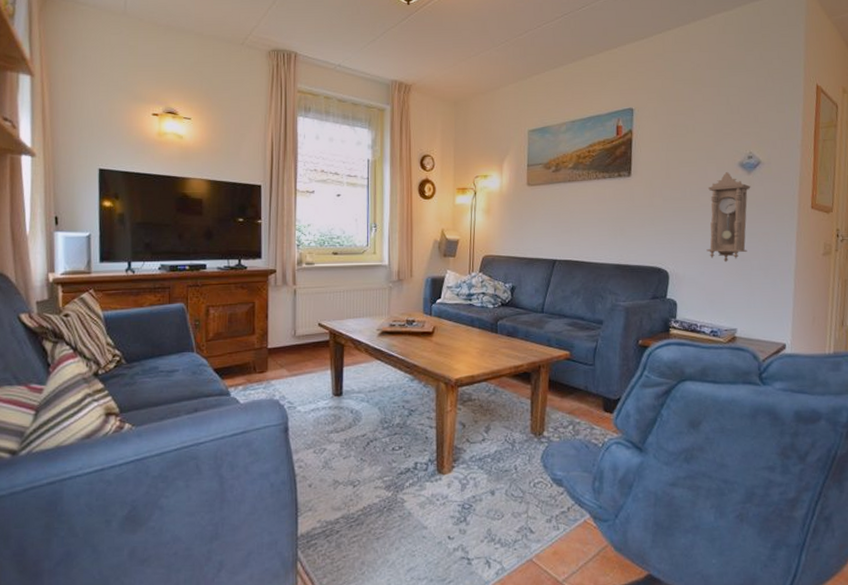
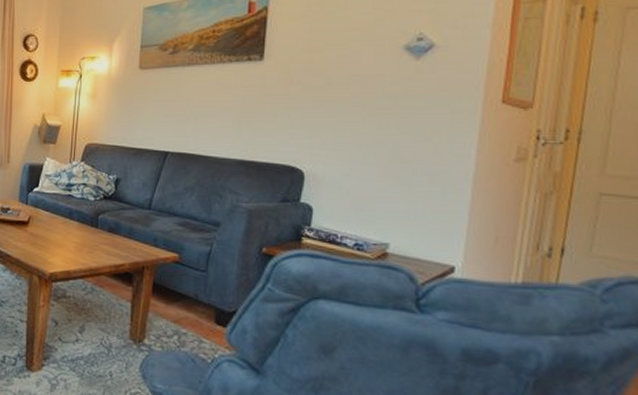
pendulum clock: present [706,172,751,263] -> none [354,57,419,165]

